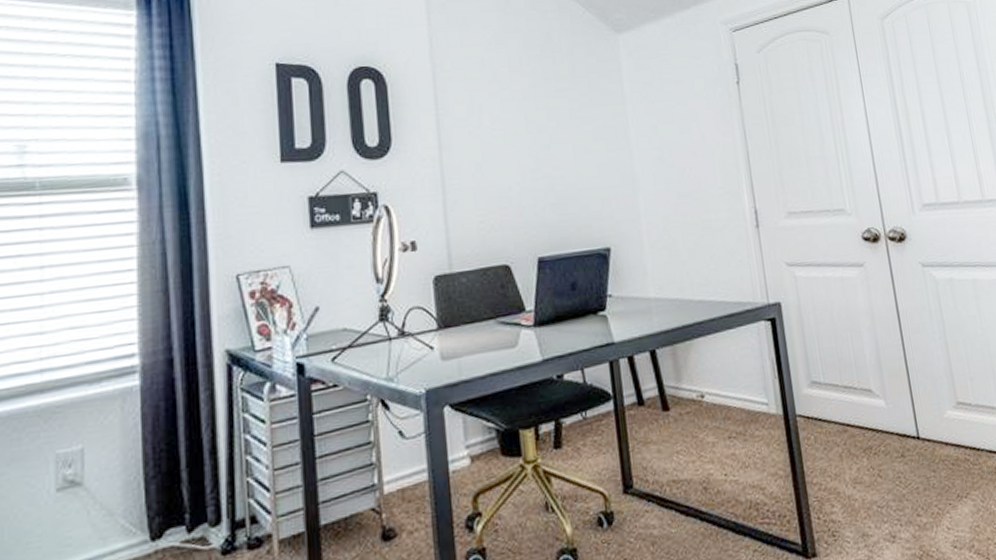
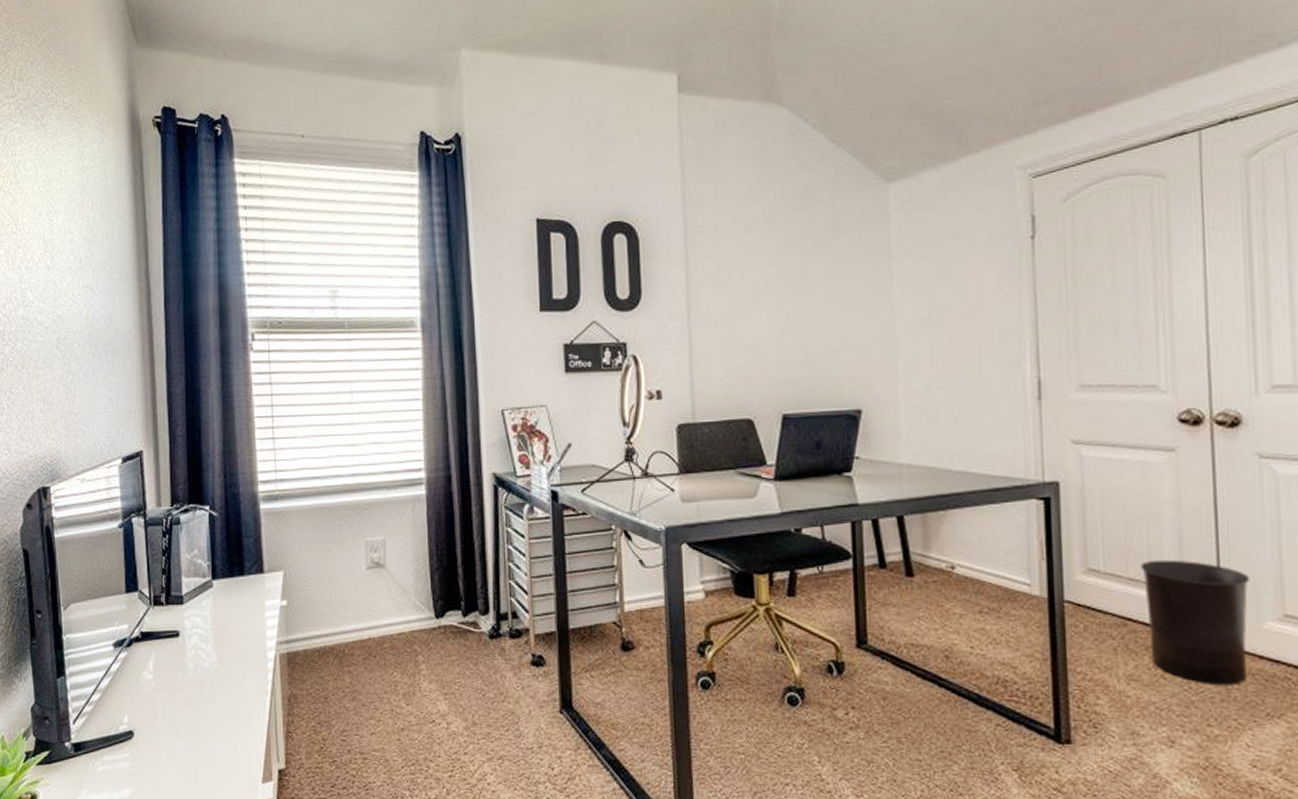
waste bin: none [850,363,939,476] -> present [1140,559,1251,684]

